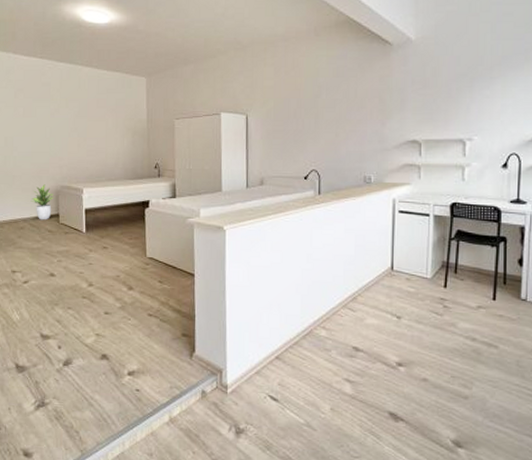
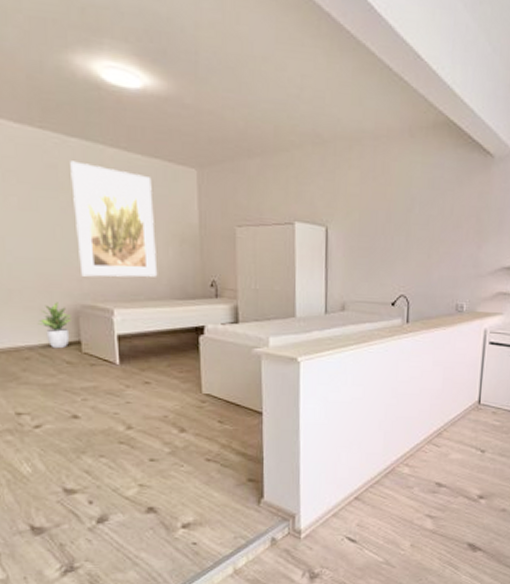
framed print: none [58,79,116,164] -> present [70,161,158,277]

